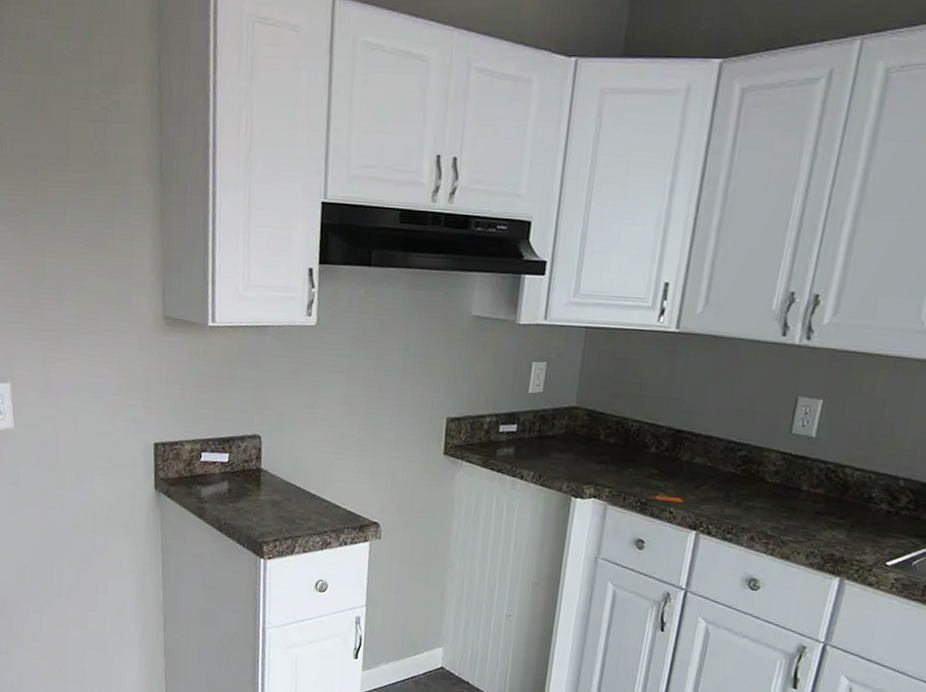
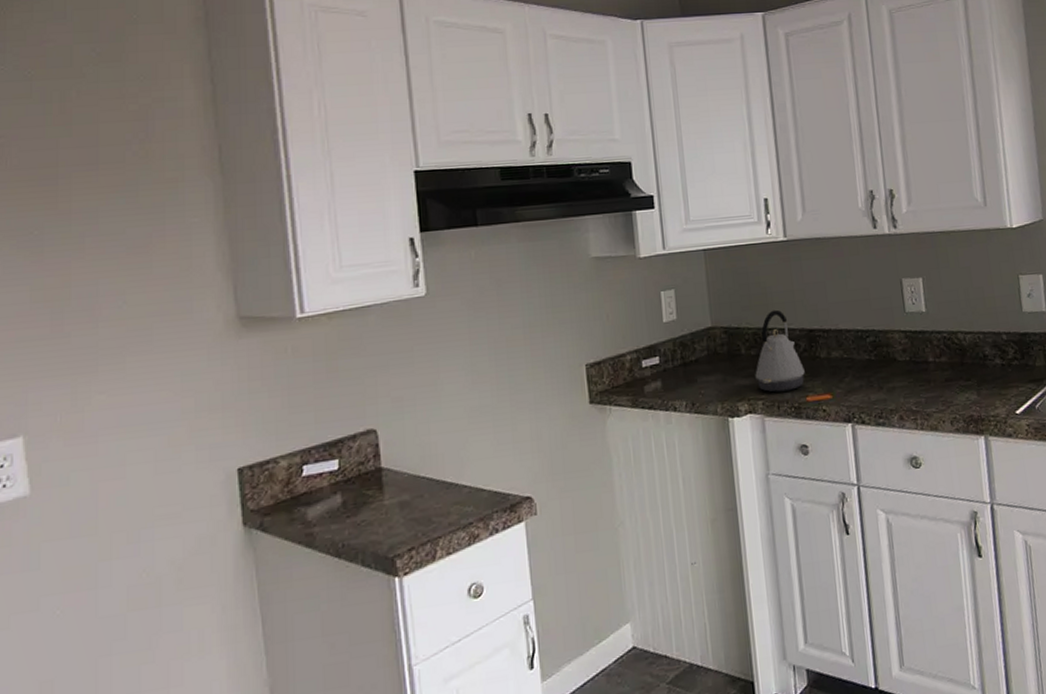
kettle: none [608,402,662,486] -> present [755,309,805,393]

